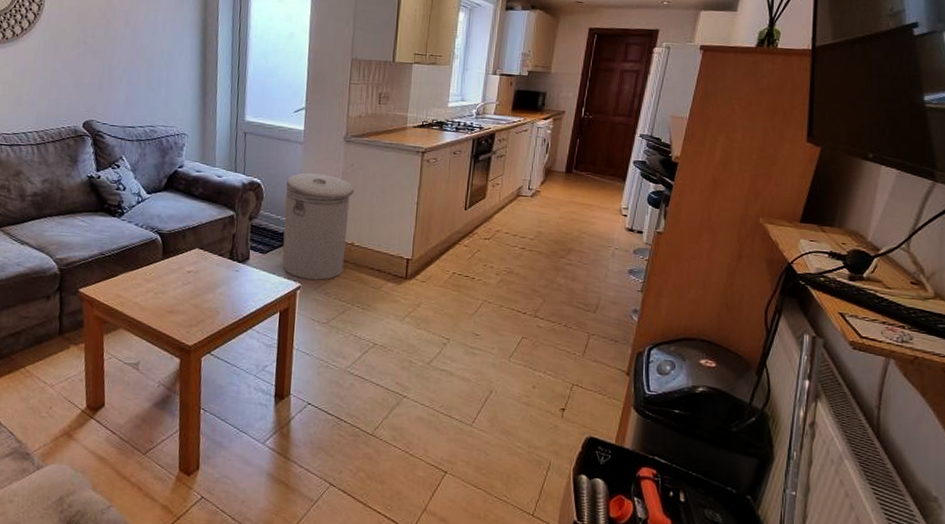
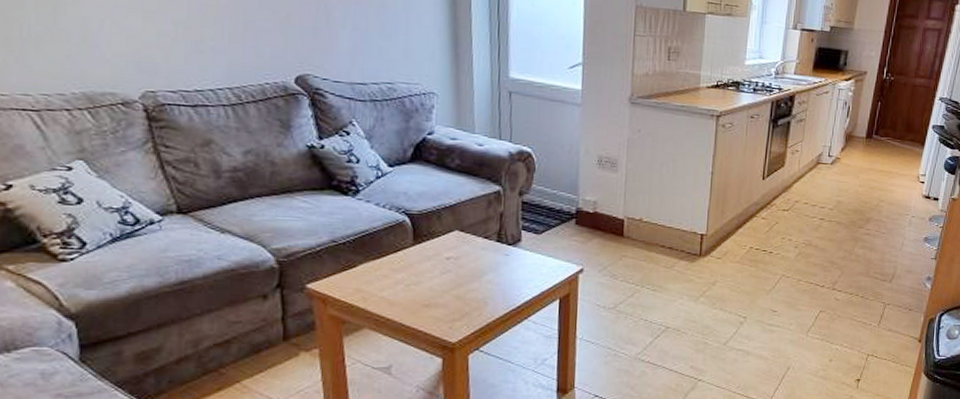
can: present [282,173,354,280] -> none [560,140,642,261]

